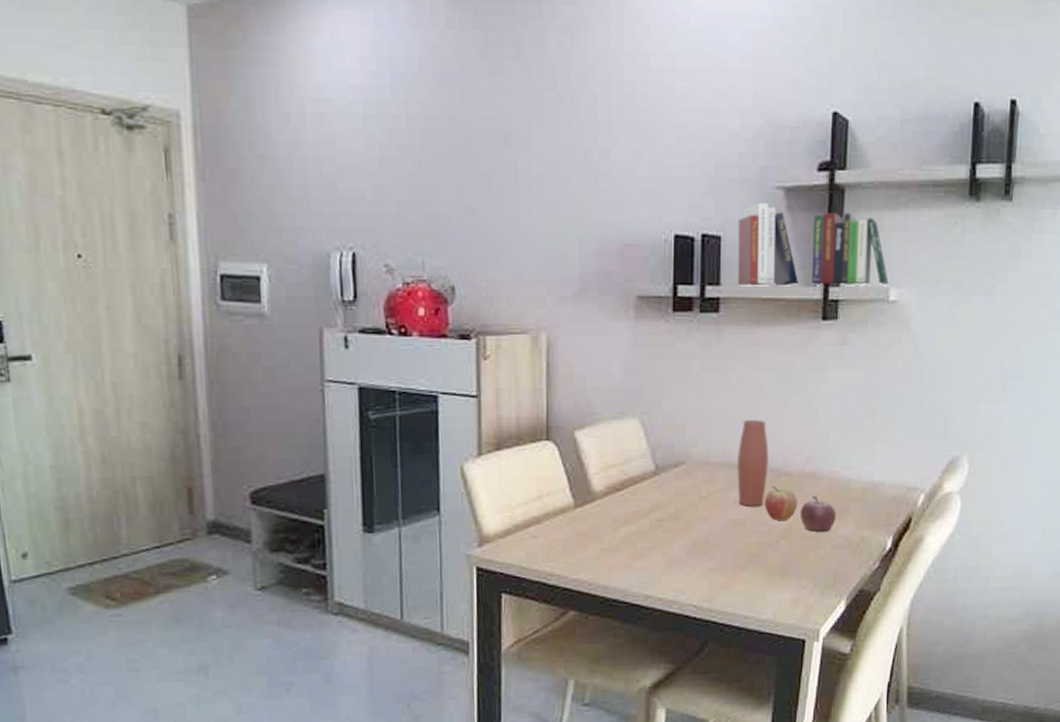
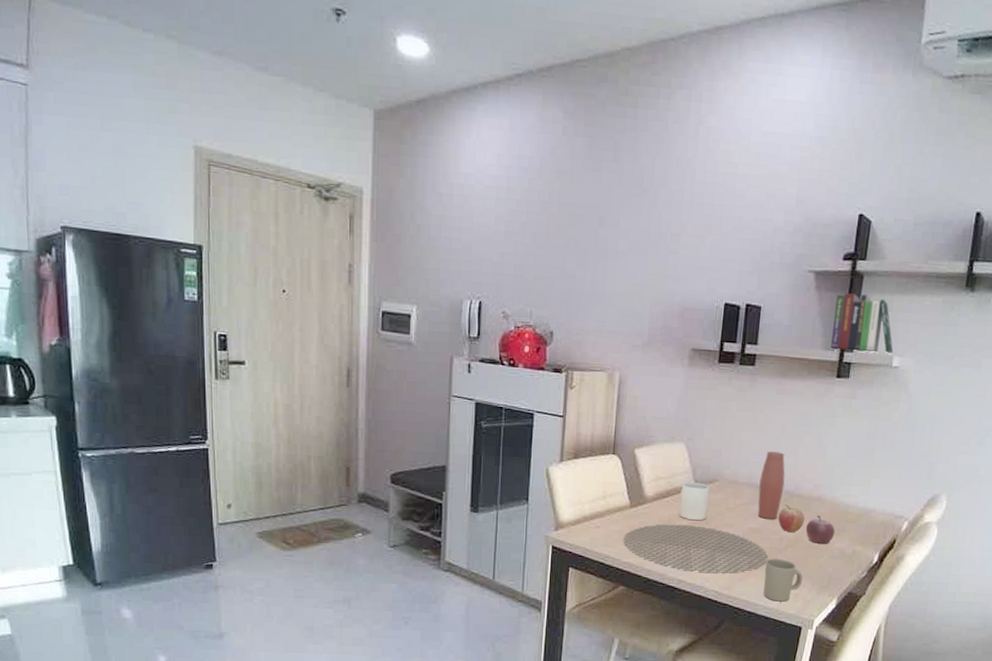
place mat: none [569,522,756,584] -> present [623,524,768,574]
mug: none [638,467,677,517] -> present [679,481,710,521]
books: present [737,202,798,286] -> none [771,281,820,349]
mug: none [753,555,802,611] -> present [763,558,803,602]

